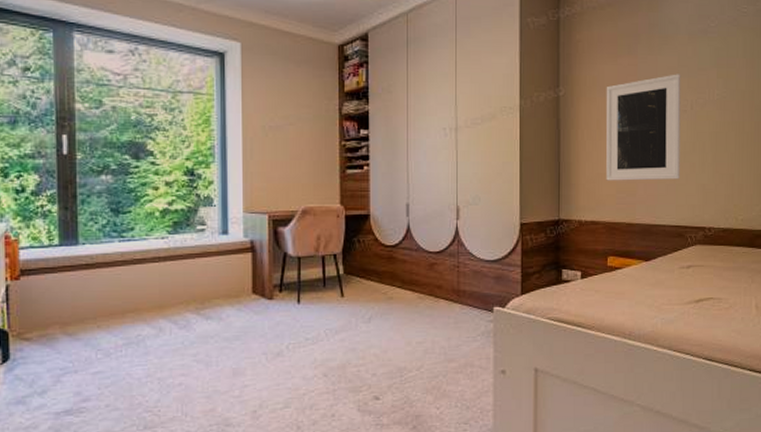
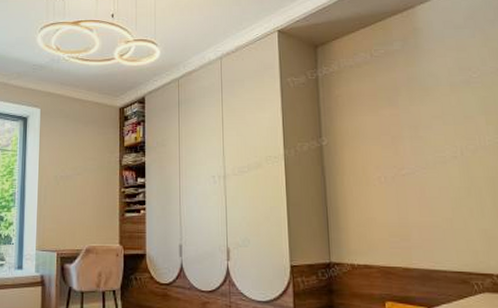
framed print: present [605,74,681,181] -> none [369,122,457,225]

